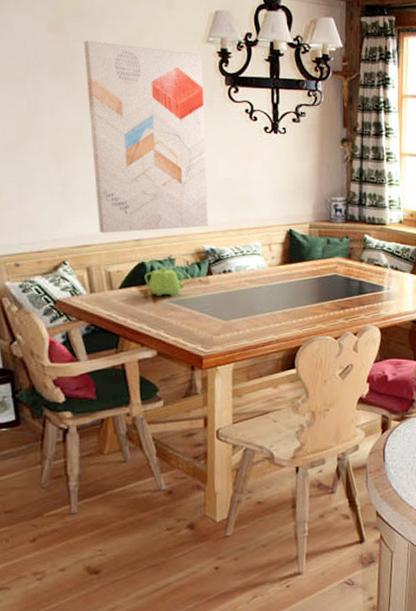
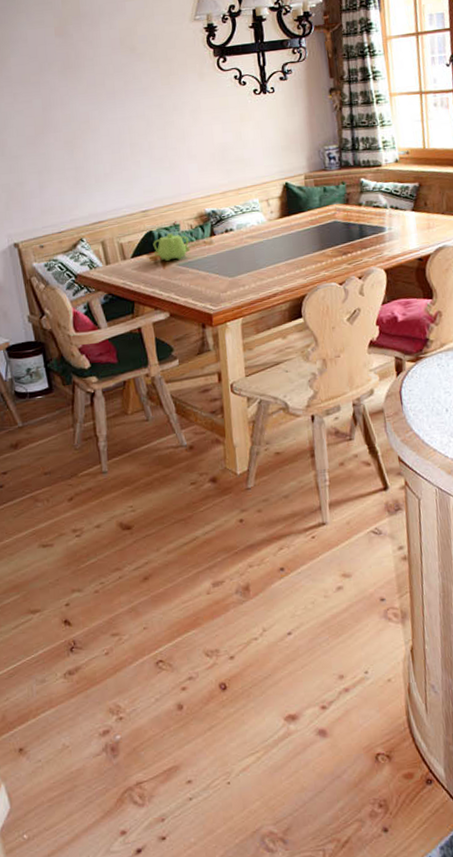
wall art: present [84,40,209,234] -> none [86,33,208,209]

